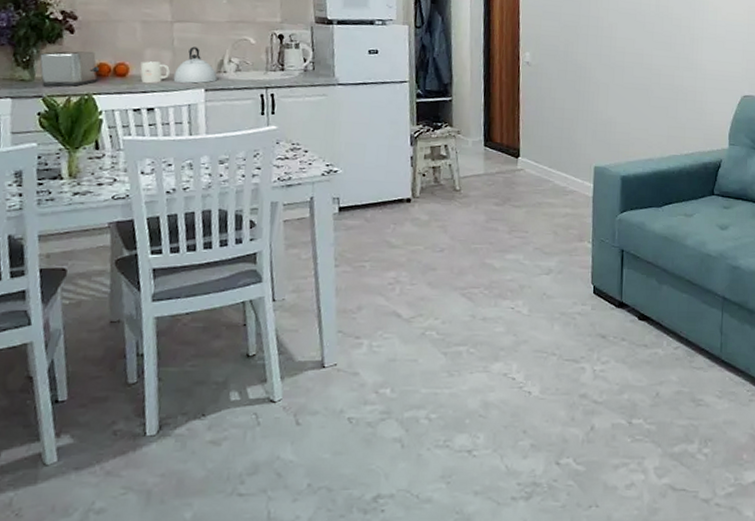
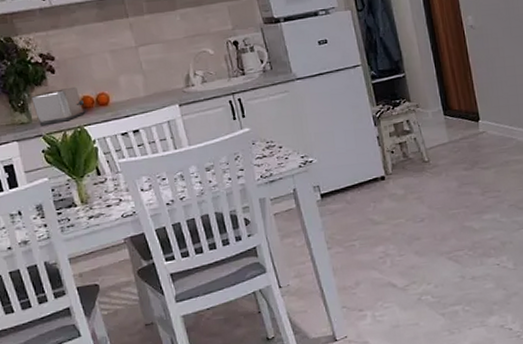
mug: present [139,61,170,84] -> none [118,86,145,109]
kettle: present [173,46,218,84] -> none [148,66,188,104]

